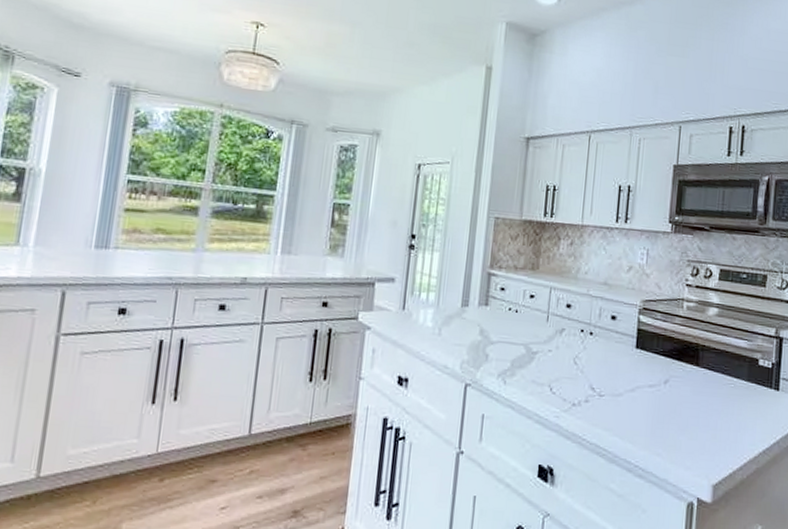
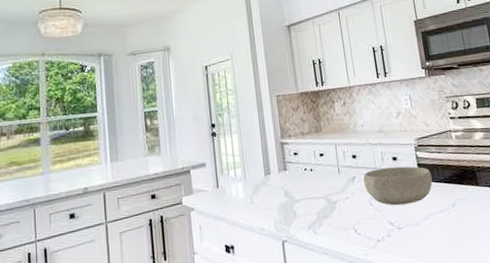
bowl: none [572,325,650,372] -> present [363,166,433,206]

